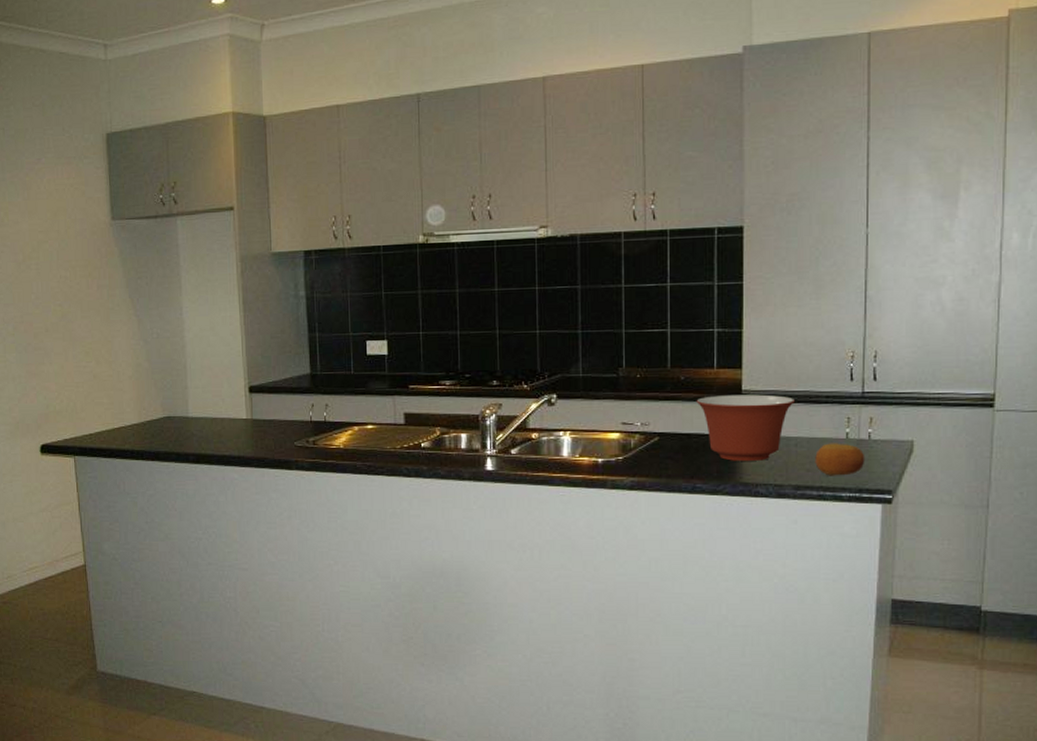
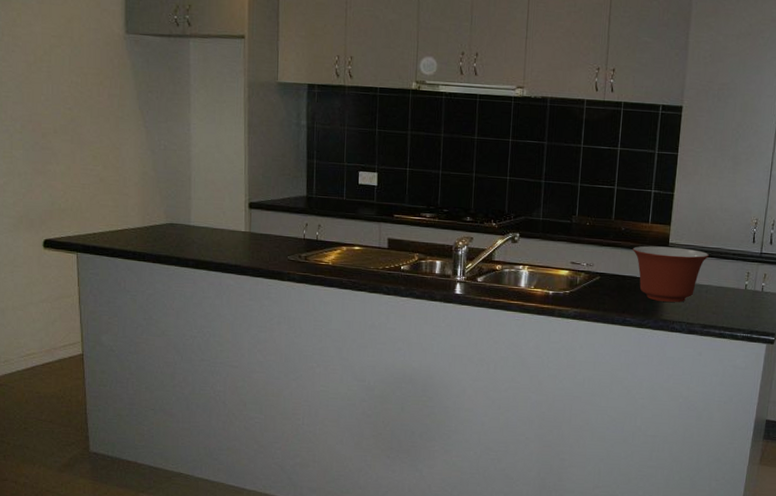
fruit: present [815,443,865,476] -> none [720,292,758,319]

